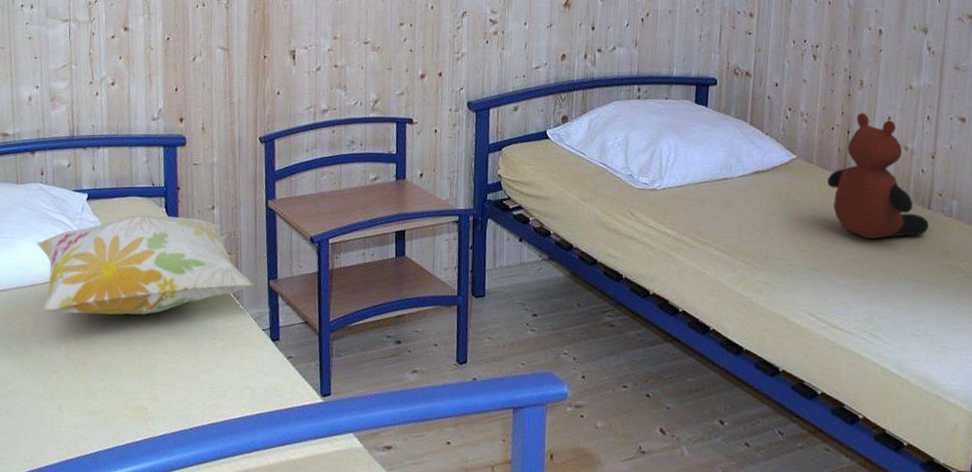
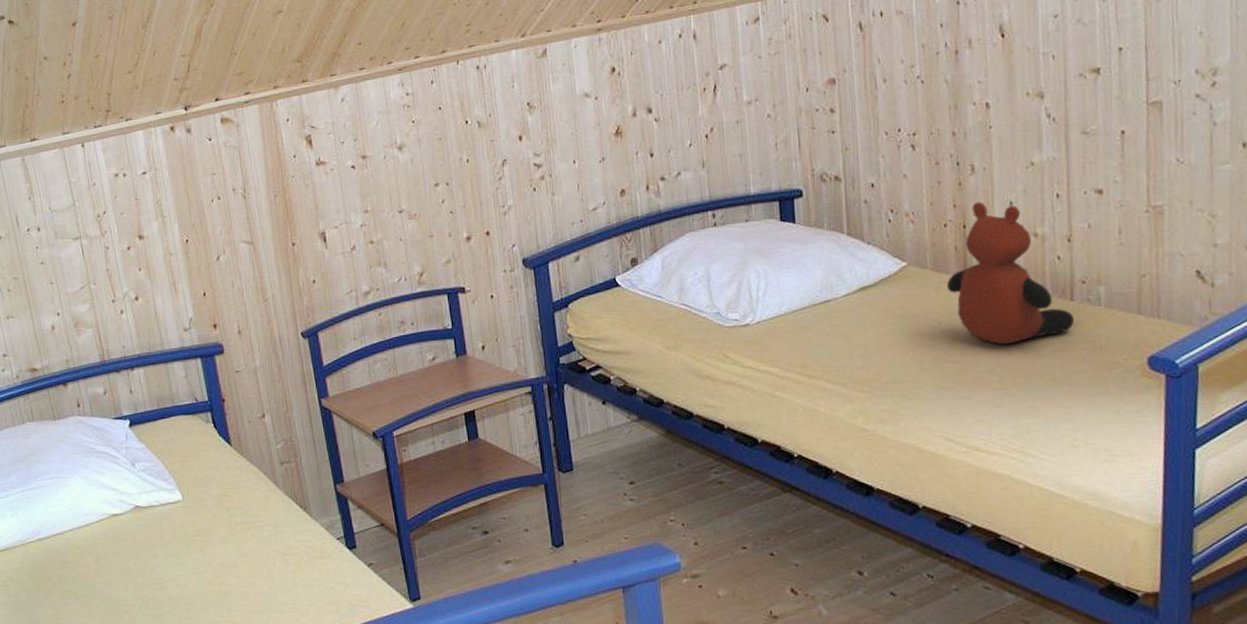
decorative pillow: present [36,214,255,315] -> none [84,430,321,551]

